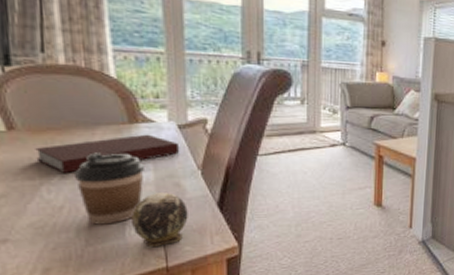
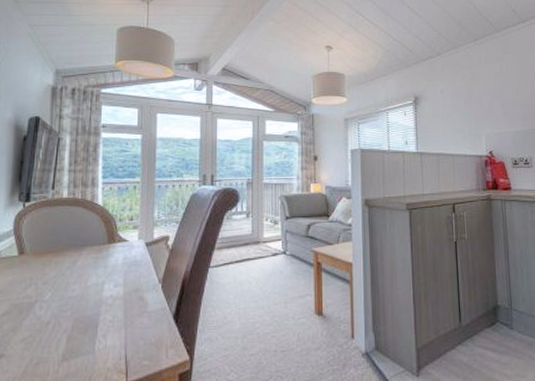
notebook: present [35,134,180,173] -> none [35,252,146,291]
coffee cup: present [75,152,144,225] -> none [62,271,116,339]
decorative egg: present [131,193,188,248] -> none [101,306,148,362]

